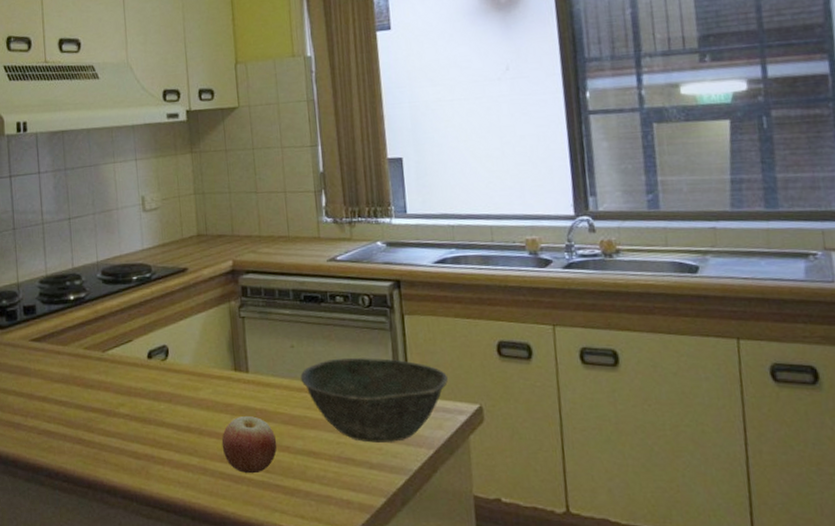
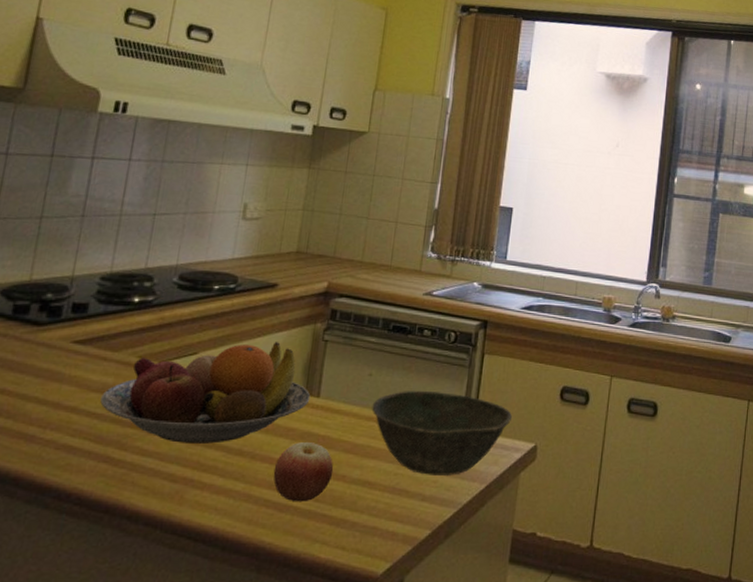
fruit bowl: none [63,323,241,423] -> present [100,342,311,444]

